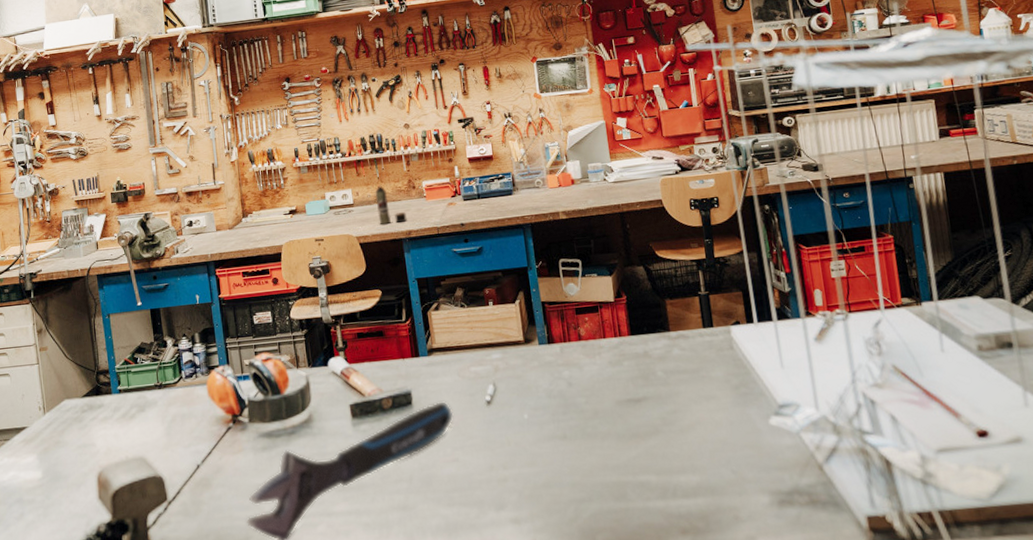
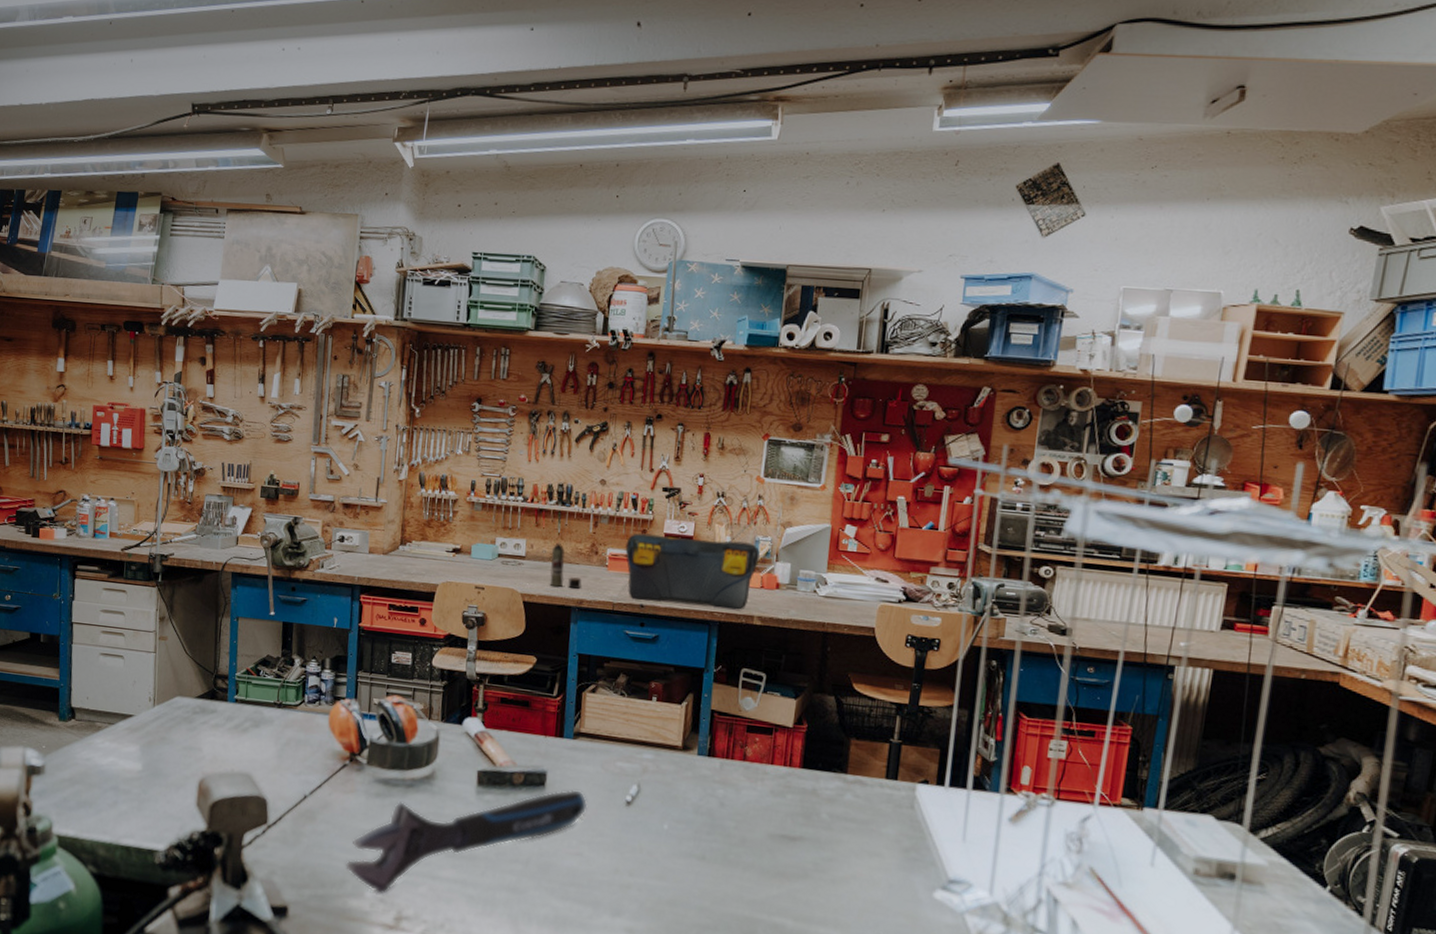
toolbox: none [437,150,553,220] -> present [625,533,760,610]

